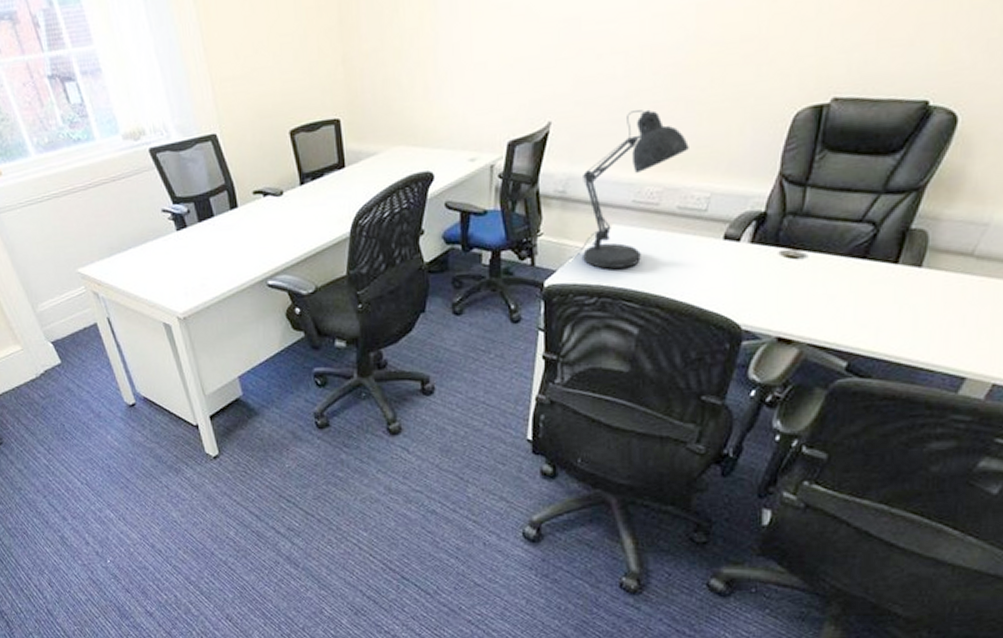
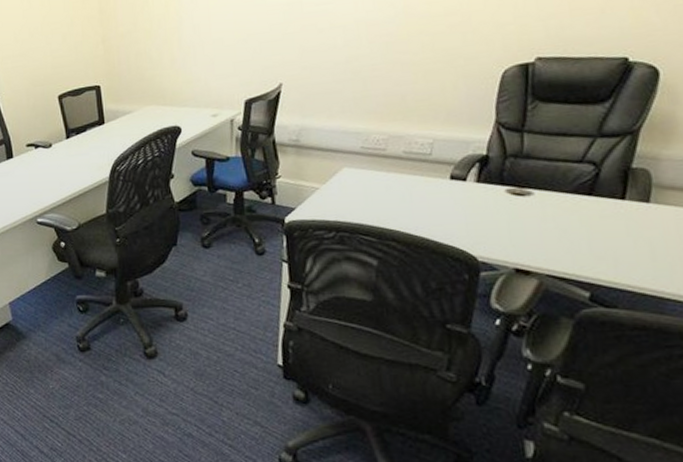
desk lamp: present [570,109,689,269] -> none [307,71,408,206]

